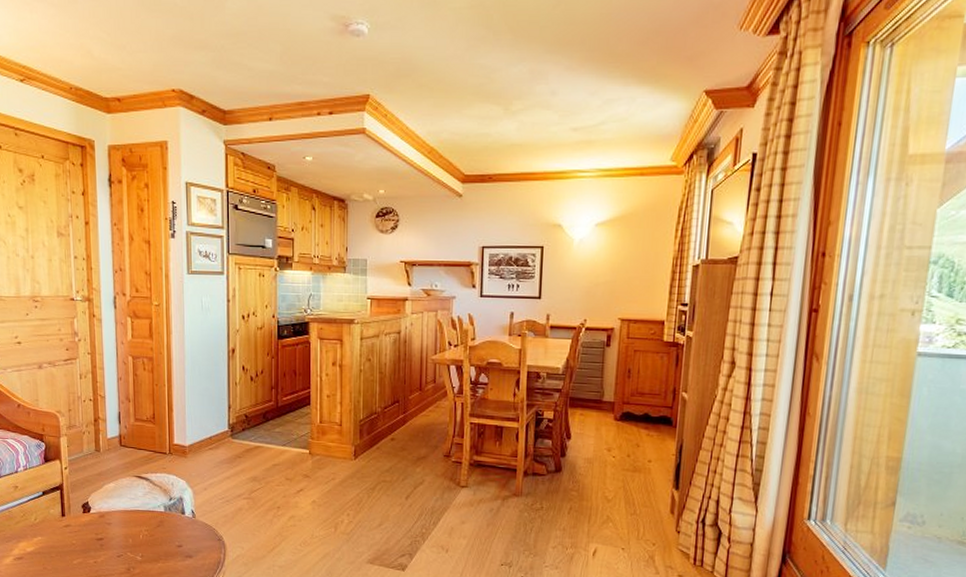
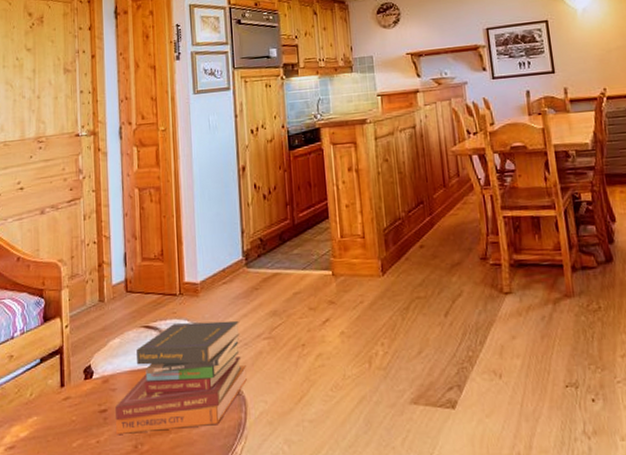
books: none [110,477,227,561] -> present [114,320,247,434]

